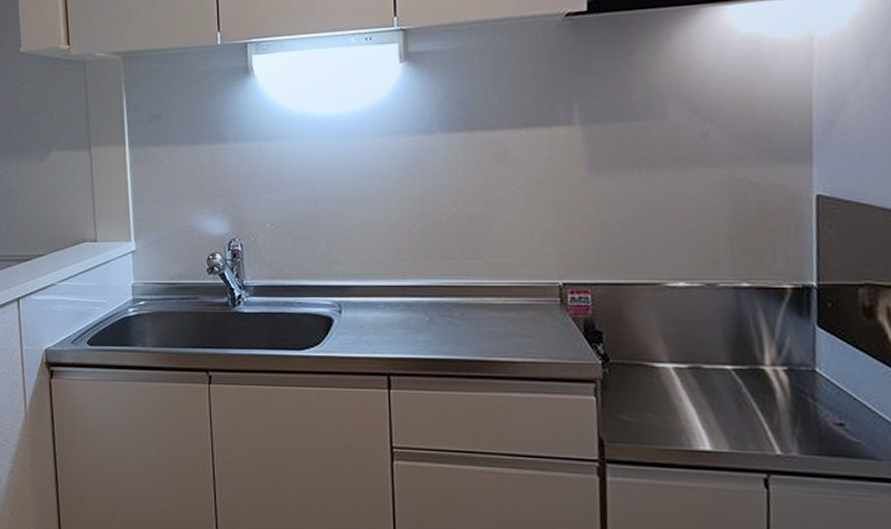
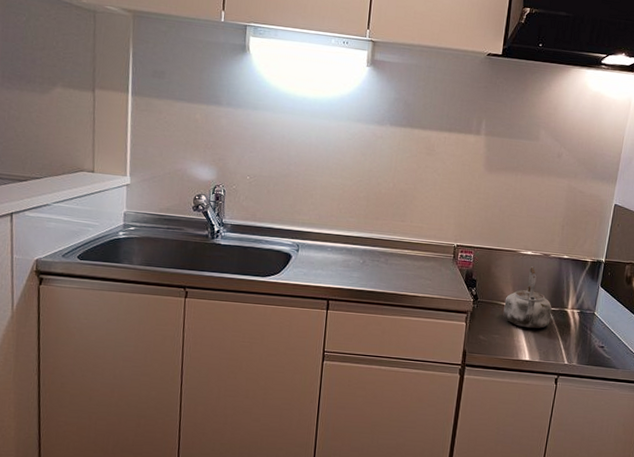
kettle: none [653,302,738,401] -> present [503,265,552,329]

